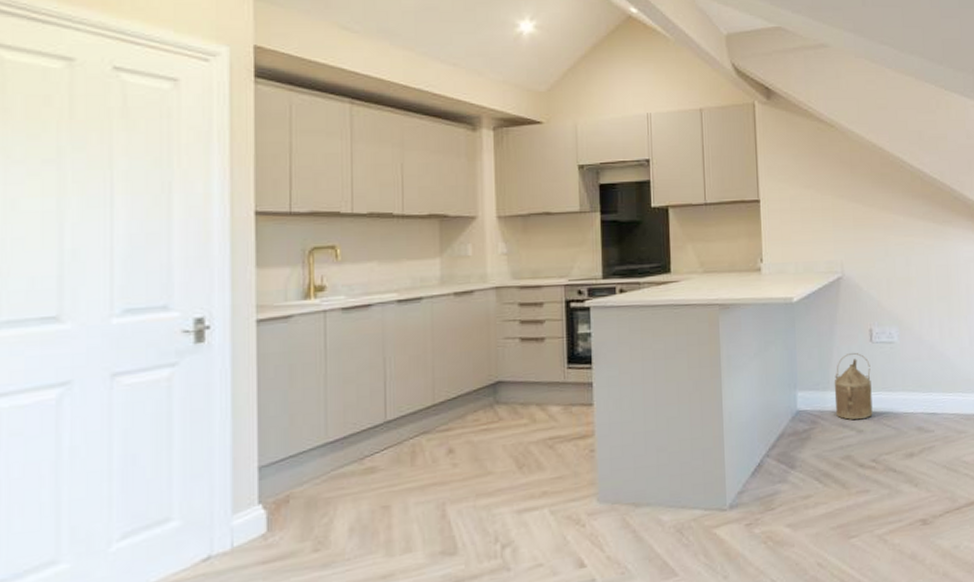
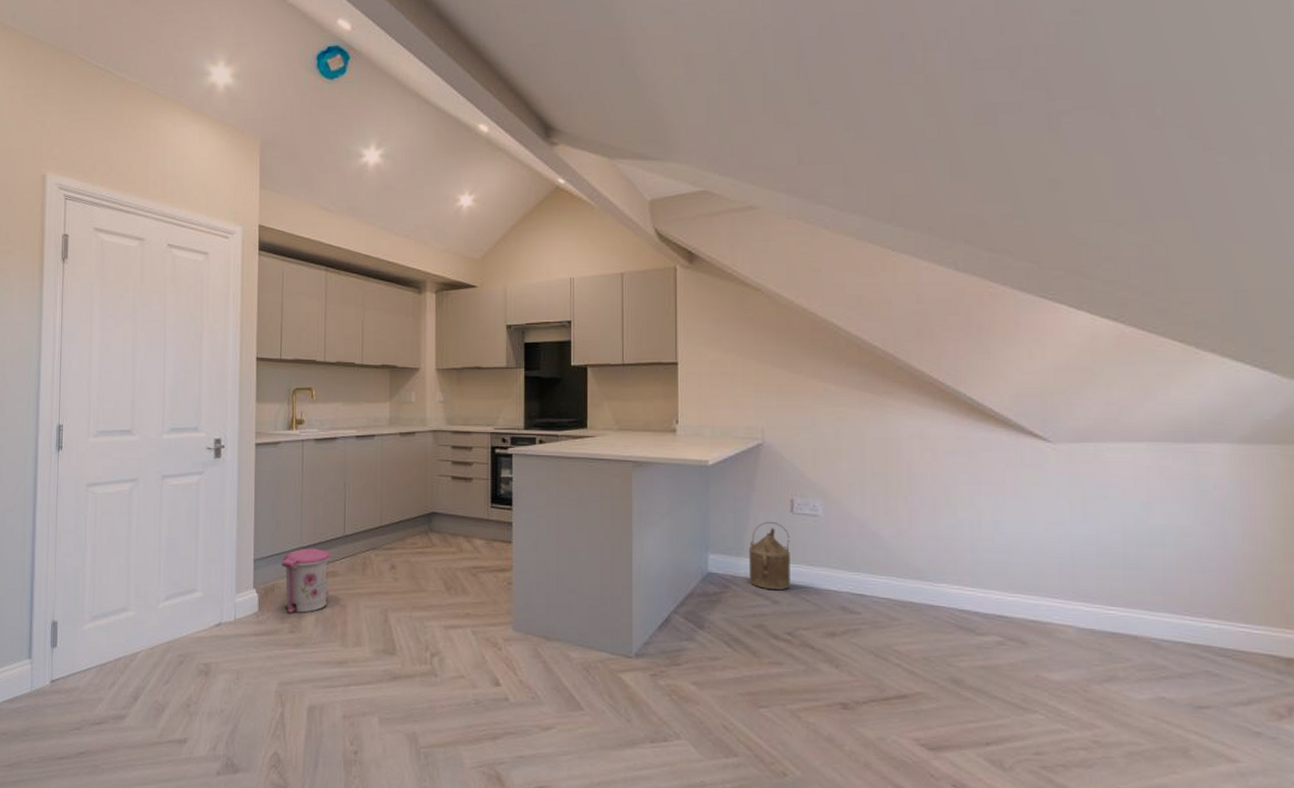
trash can: none [298,442,369,530] -> present [281,548,332,615]

